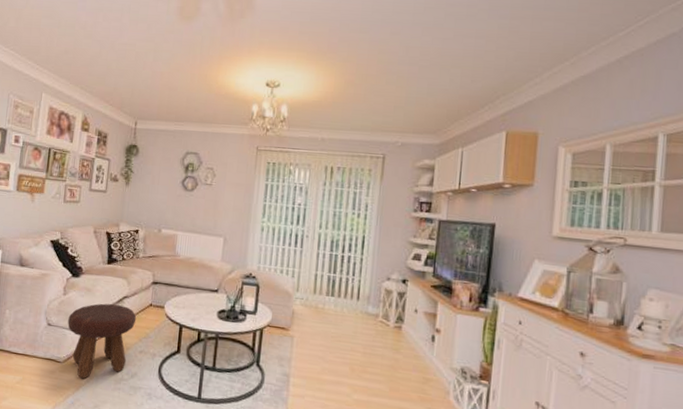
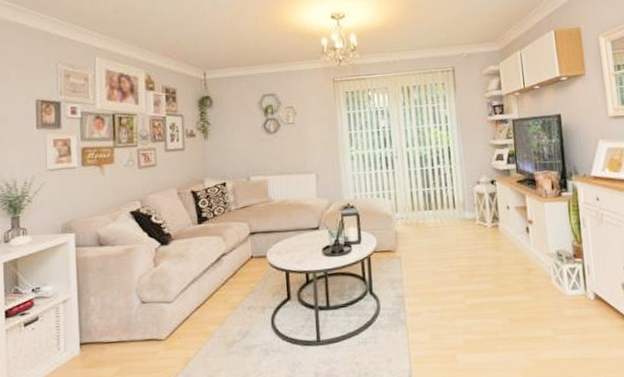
footstool: present [67,303,137,379] -> none [164,264,239,352]

